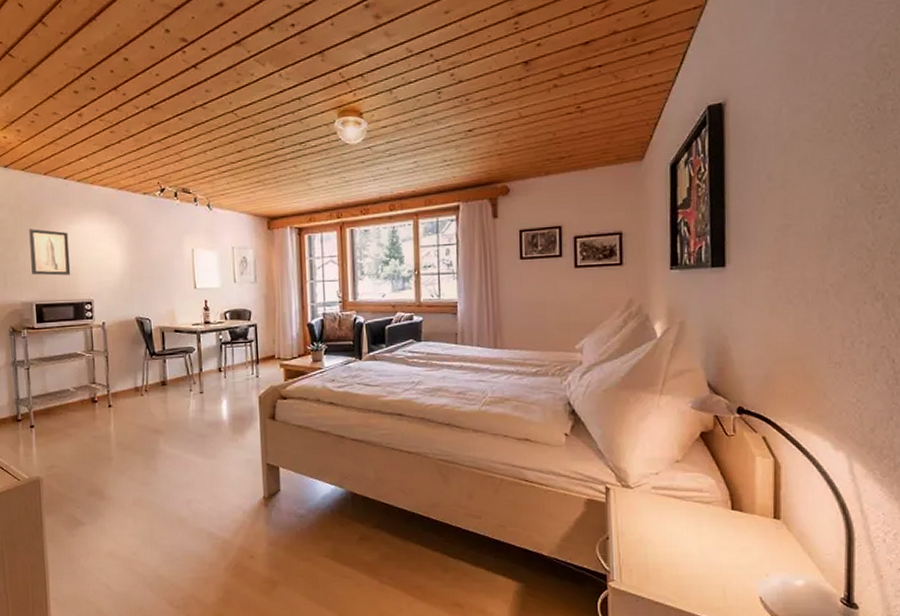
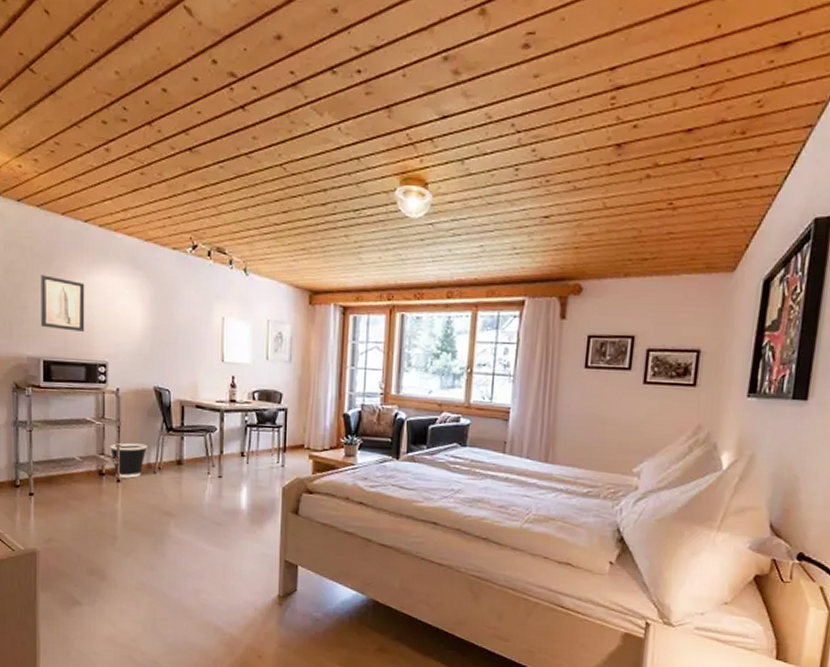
wastebasket: none [100,370,134,403] -> present [110,443,147,478]

